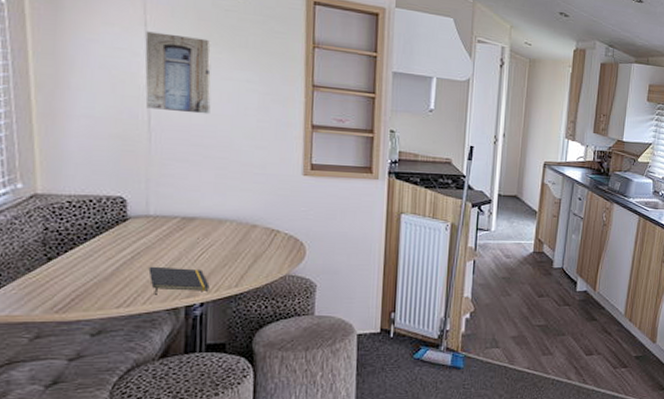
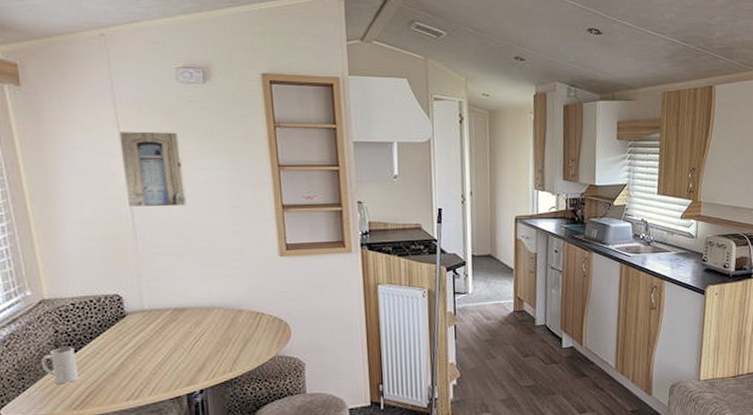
mug: none [23,246,66,284] -> present [40,347,78,384]
notepad: present [148,266,210,295] -> none [150,357,207,386]

